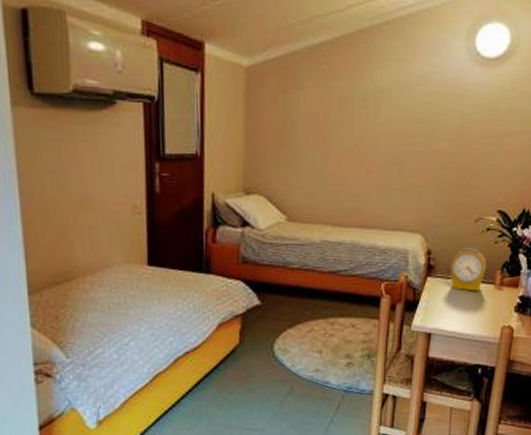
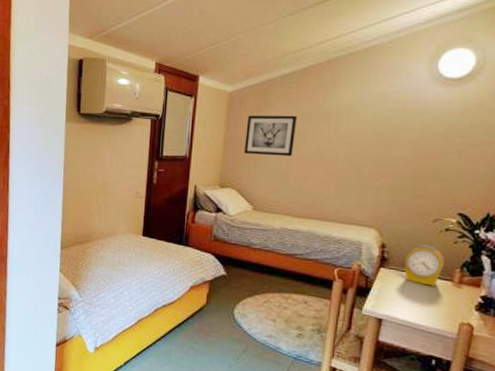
wall art: none [270,98,331,152] -> present [243,115,298,156]

